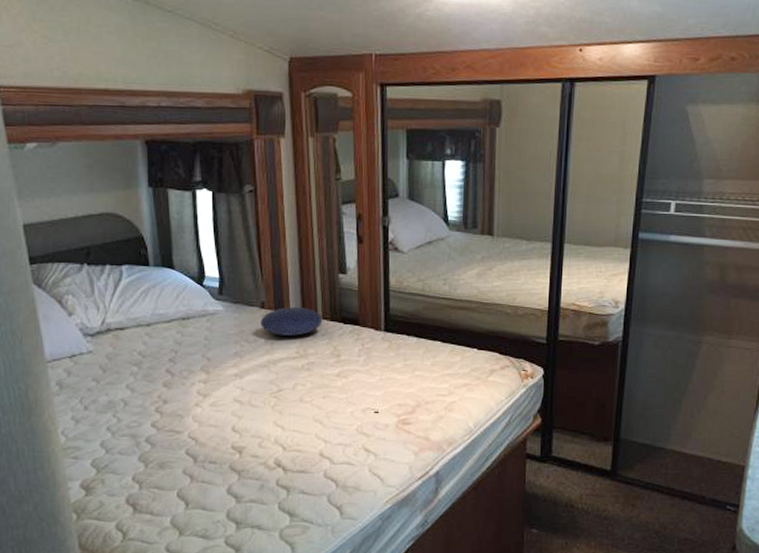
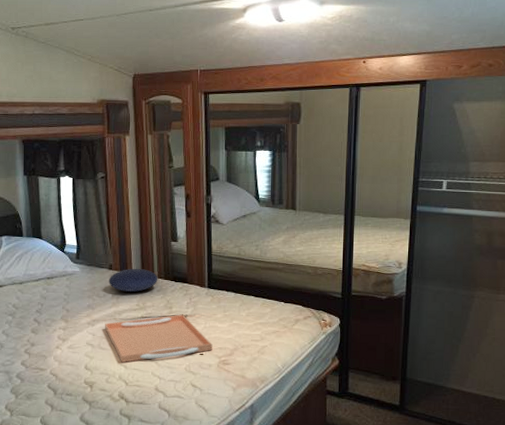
serving tray: none [256,364,390,423] -> present [105,314,213,362]

